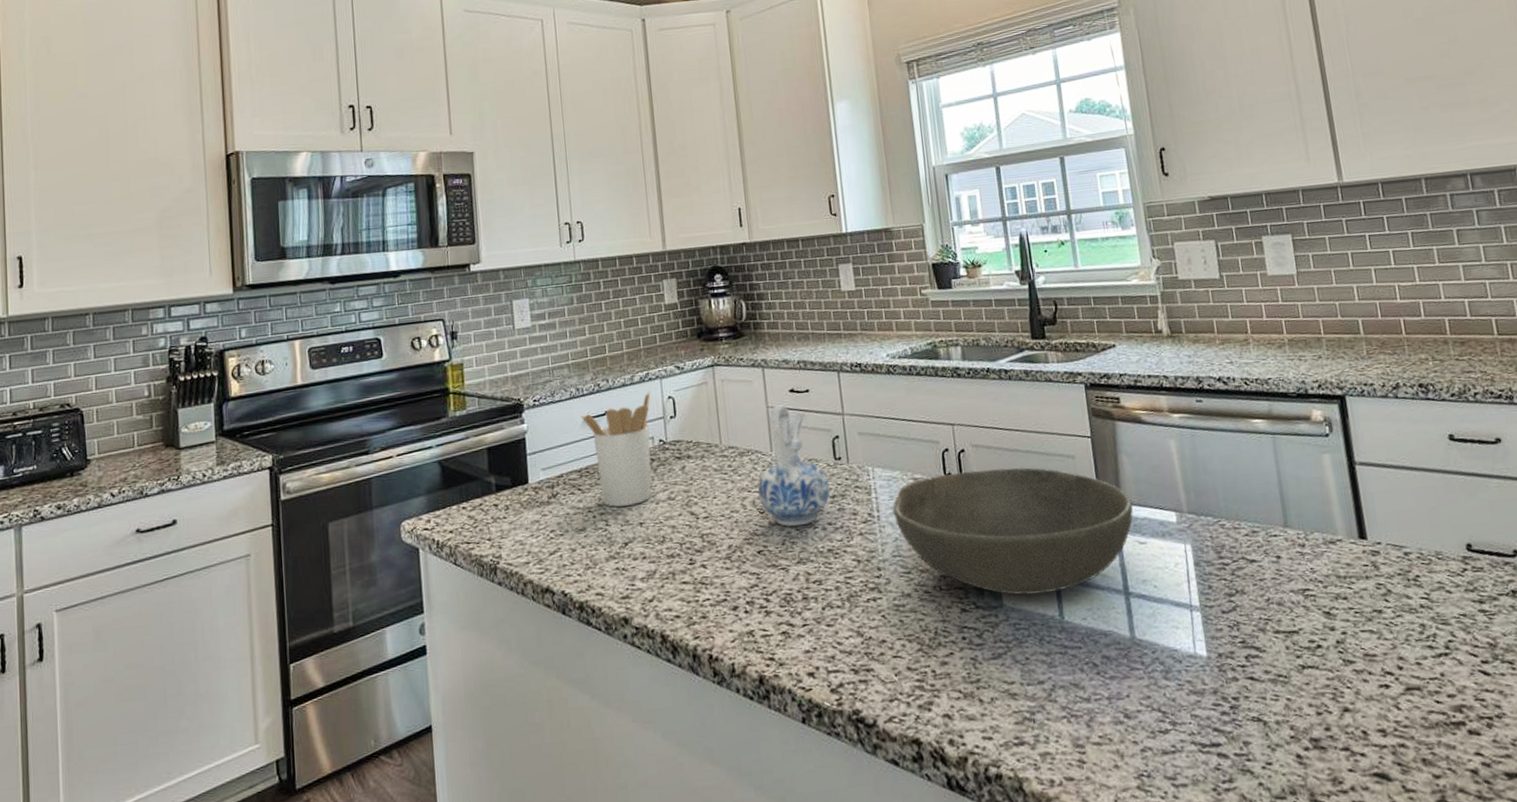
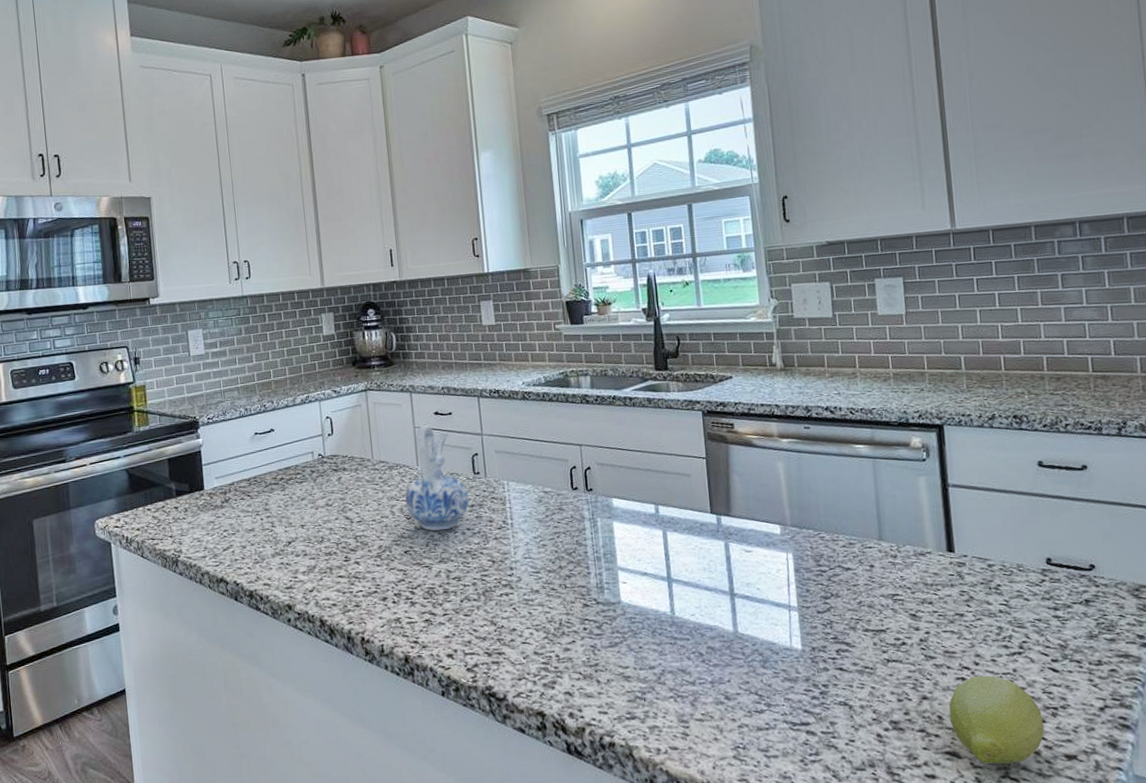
utensil holder: present [581,390,652,507] -> none [249,411,312,511]
bowl: present [892,467,1133,595] -> none [524,484,742,594]
fruit: none [1373,681,1481,787] -> present [949,675,1045,765]

